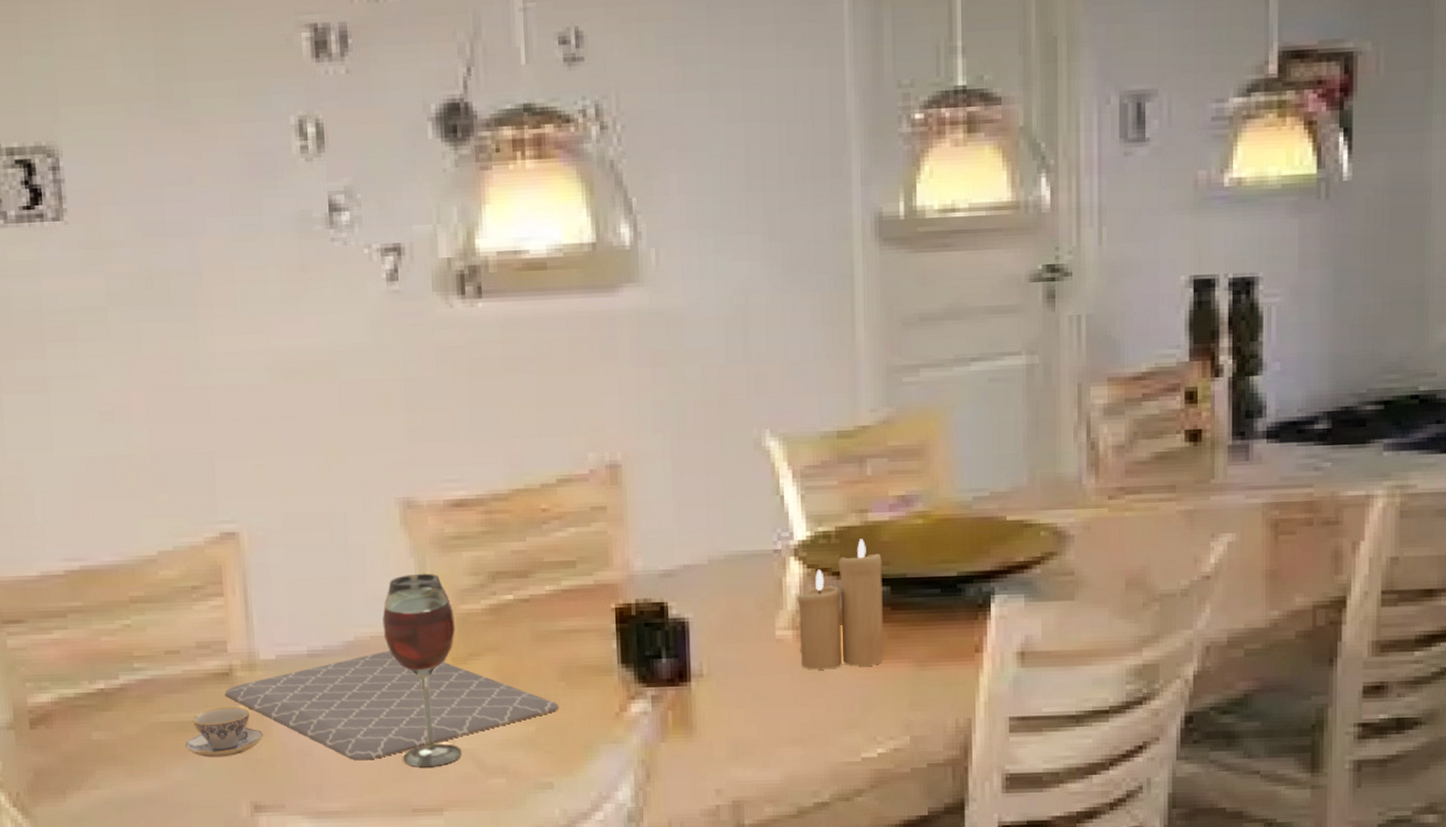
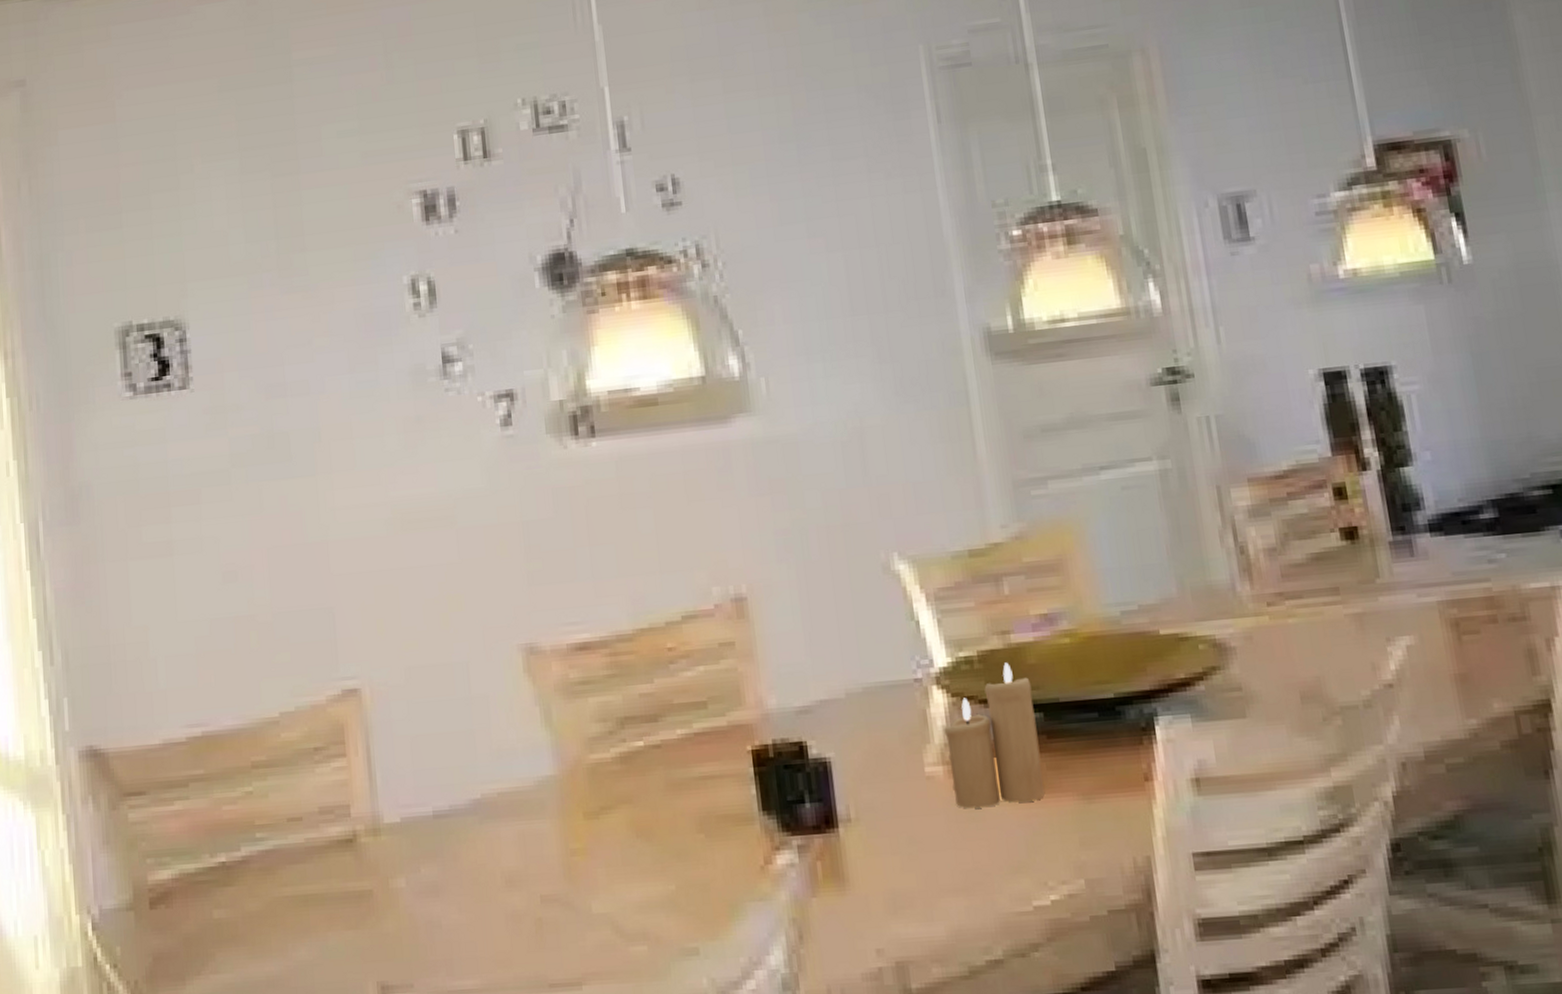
teacup: present [185,706,264,758] -> none [308,875,390,934]
placemat: present [224,650,559,761] -> none [348,807,700,931]
wineglass: present [382,573,462,767] -> none [509,722,599,935]

